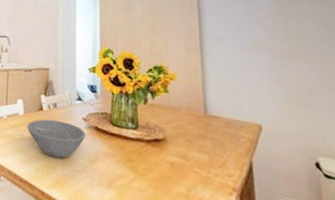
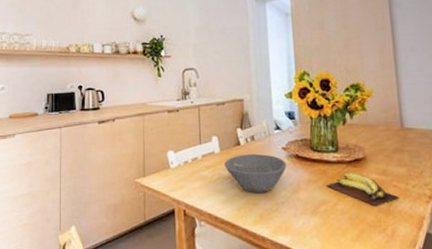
banana: none [124,150,200,189] -> present [326,171,399,205]

